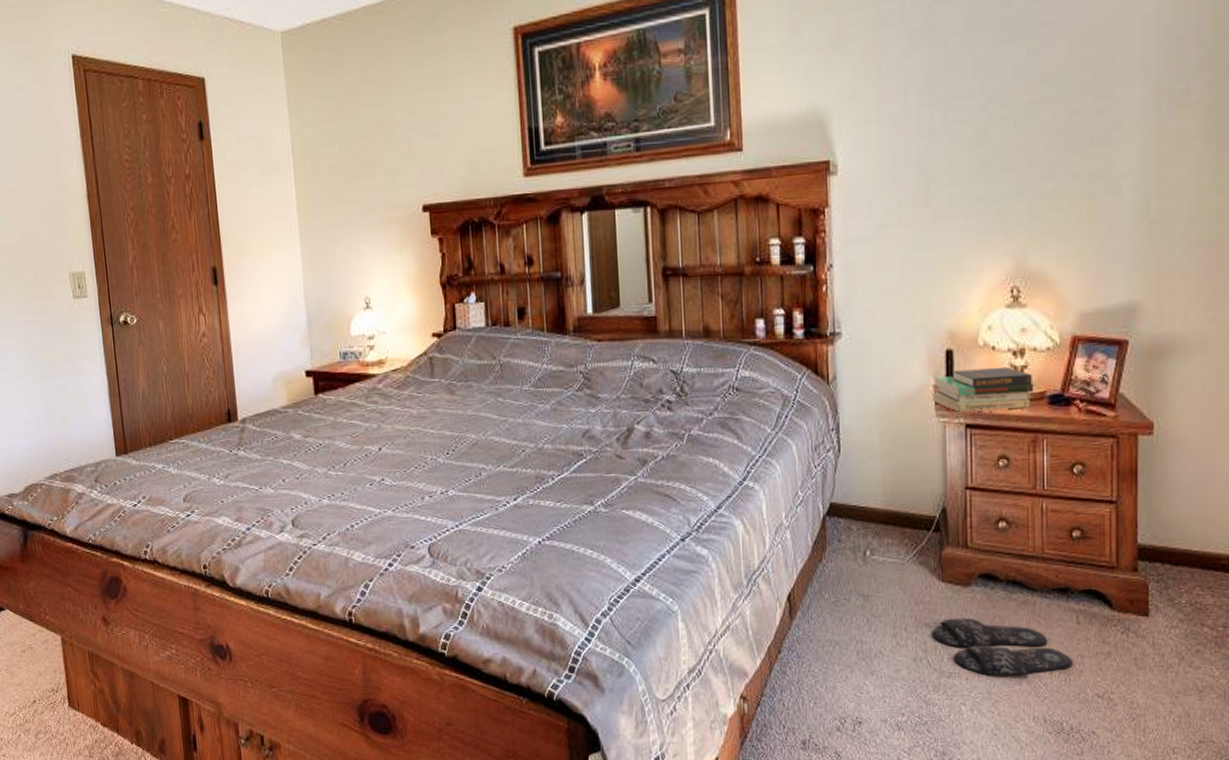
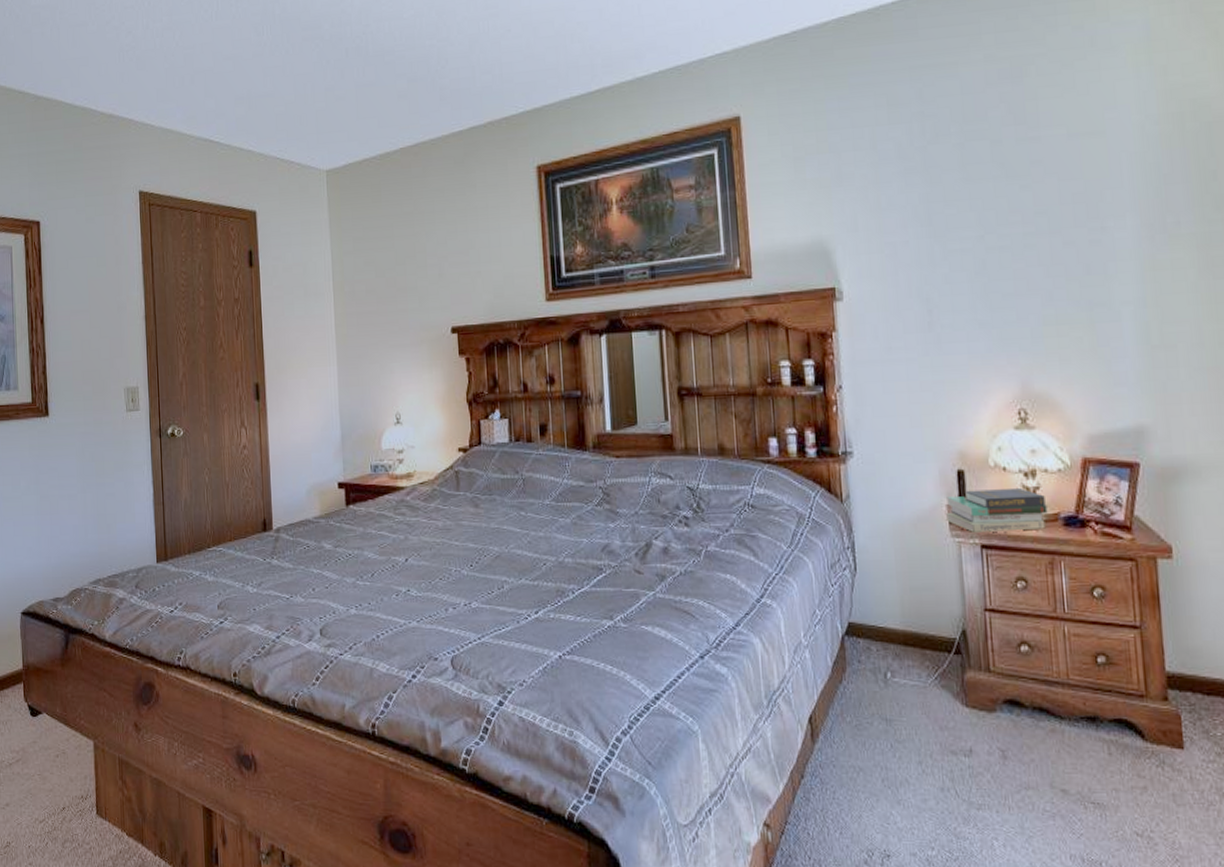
slippers: present [932,618,1073,677] -> none [958,746,1108,811]

